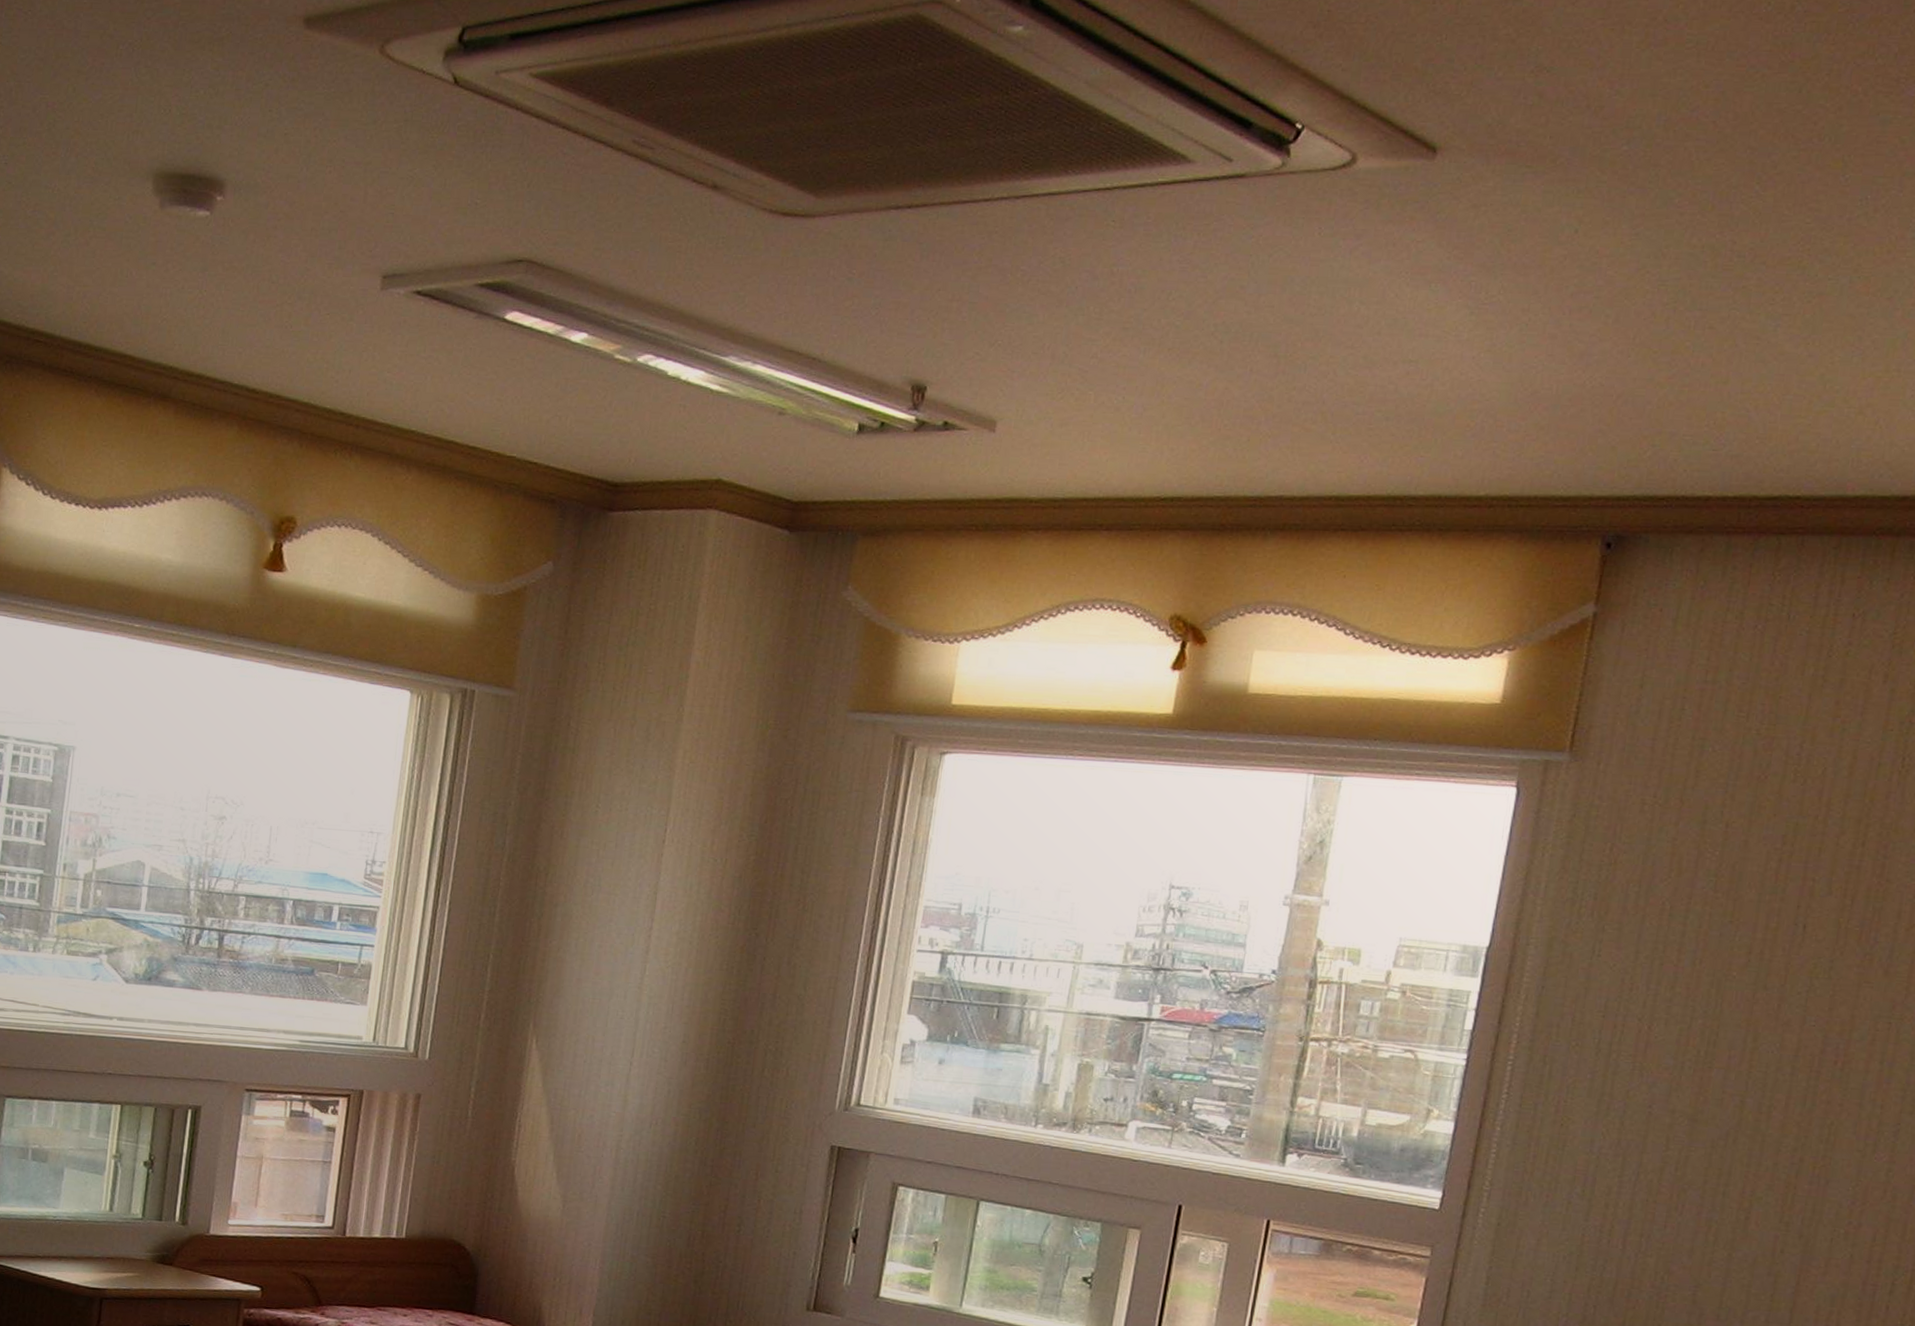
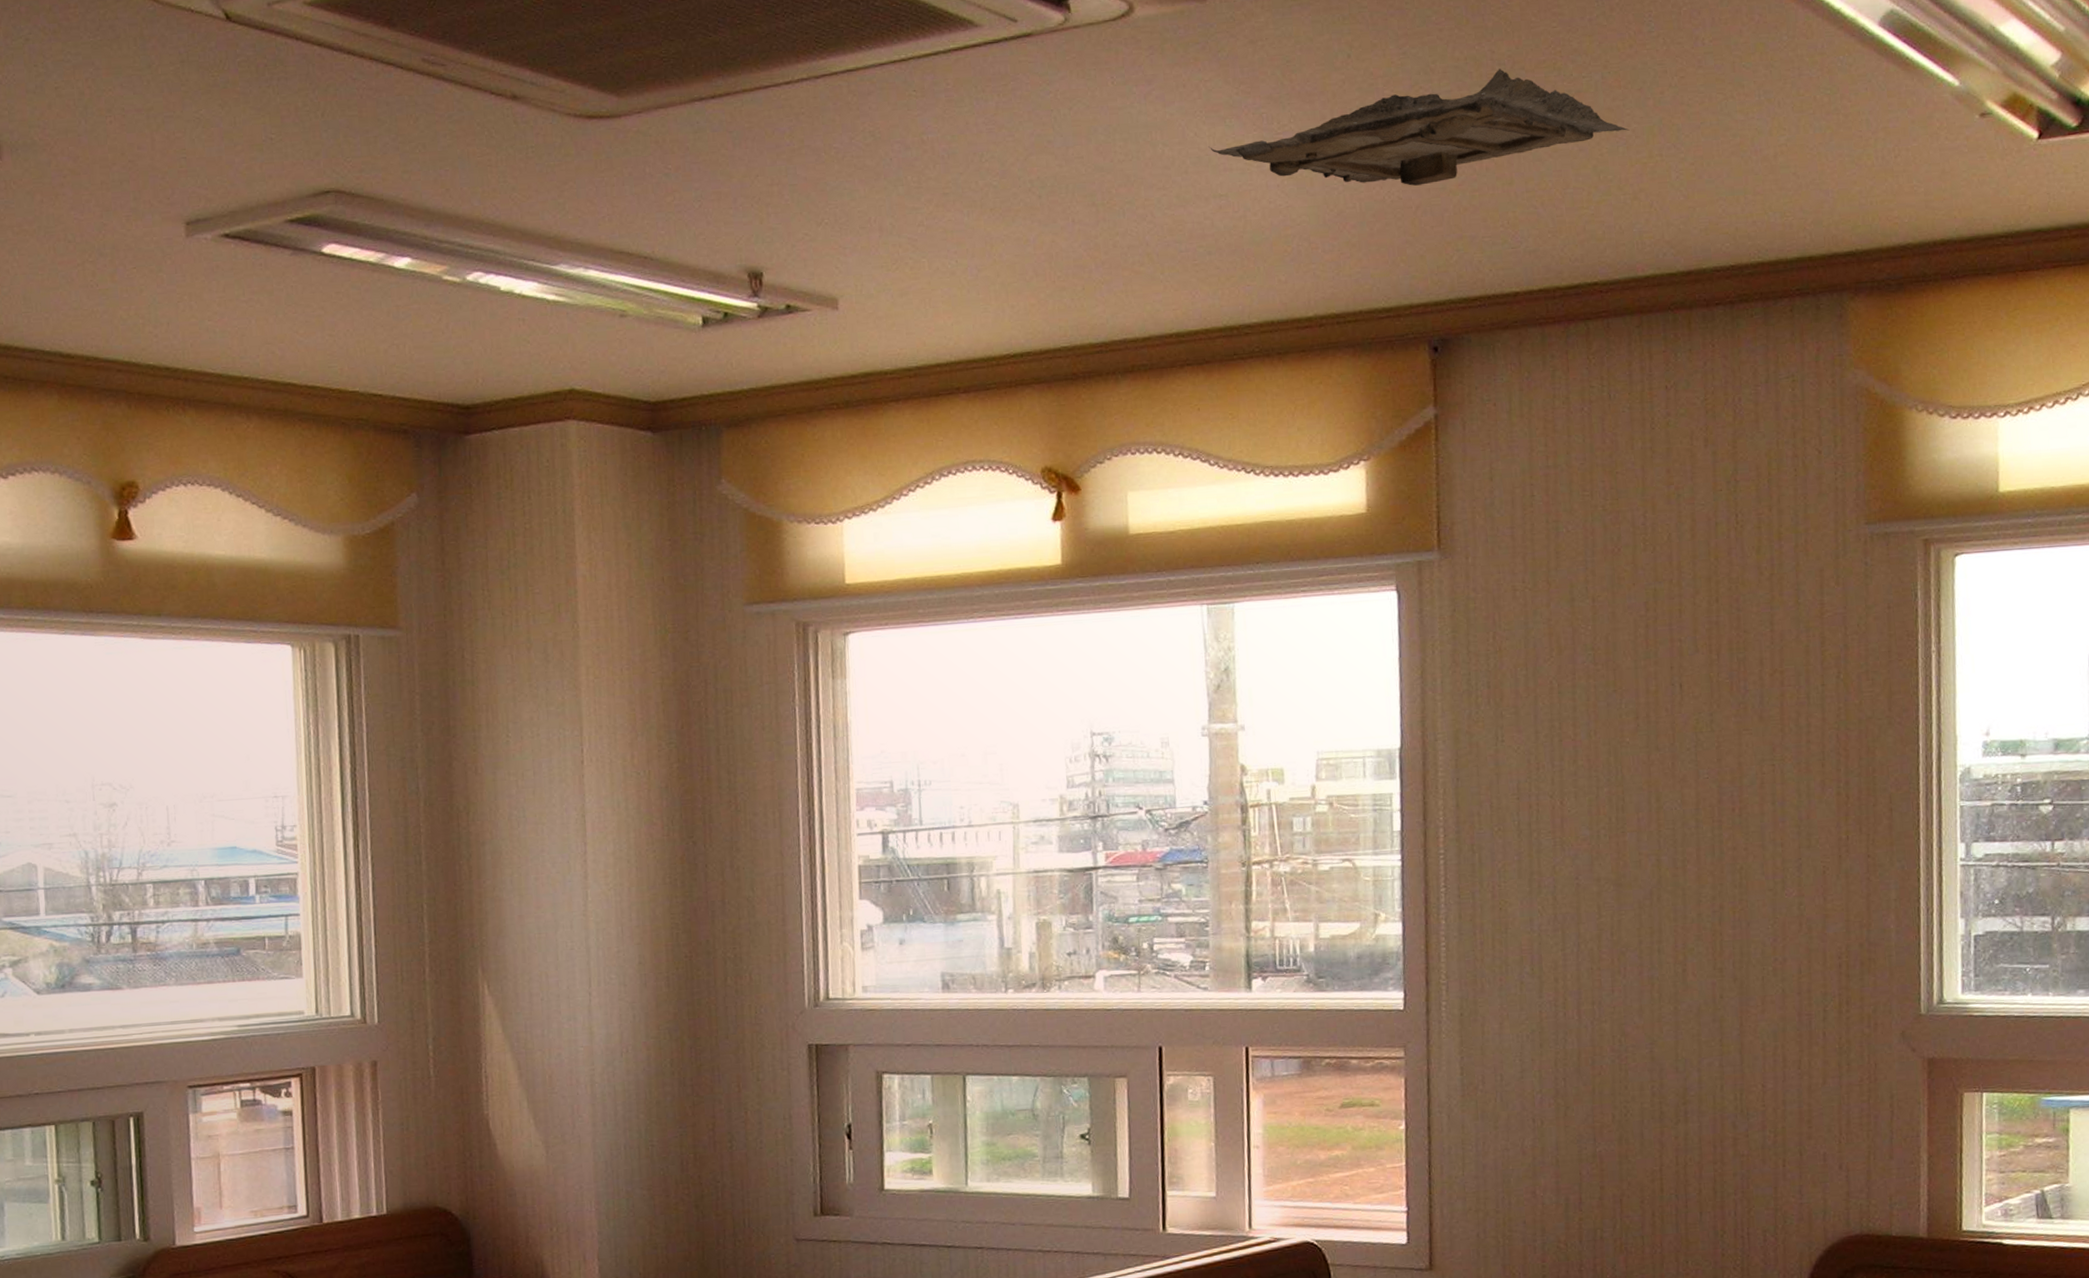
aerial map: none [1407,261,1869,374] -> present [1208,68,1630,186]

